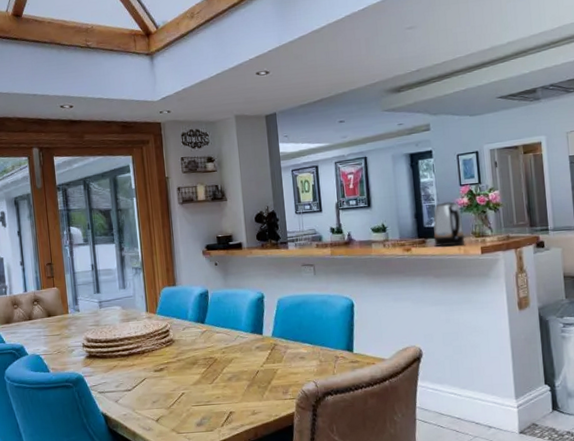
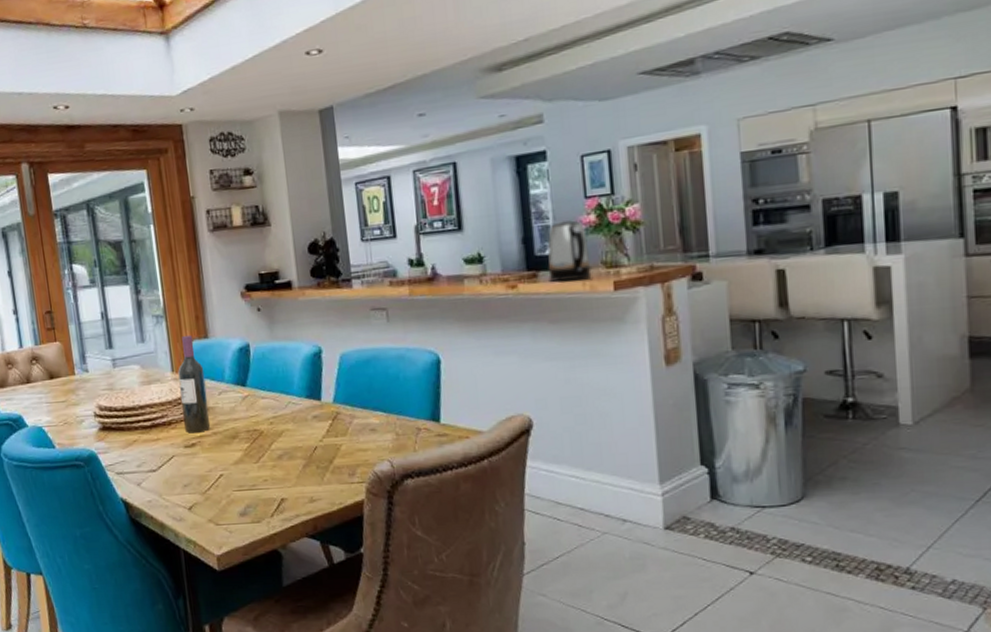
wine bottle: none [151,283,176,360] -> present [178,334,211,433]

